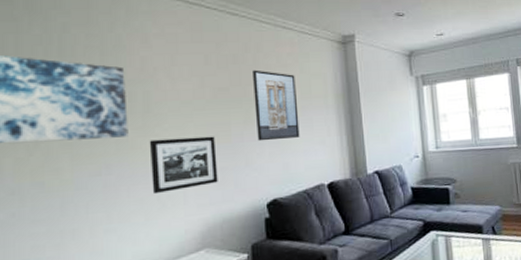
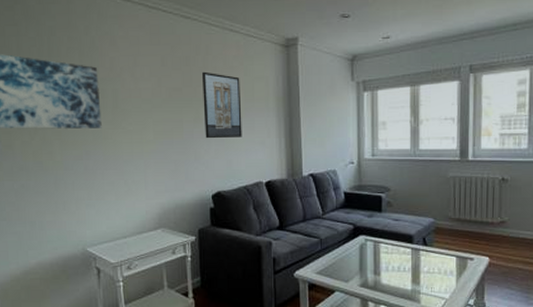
picture frame: present [149,136,218,195] -> none [117,132,172,179]

